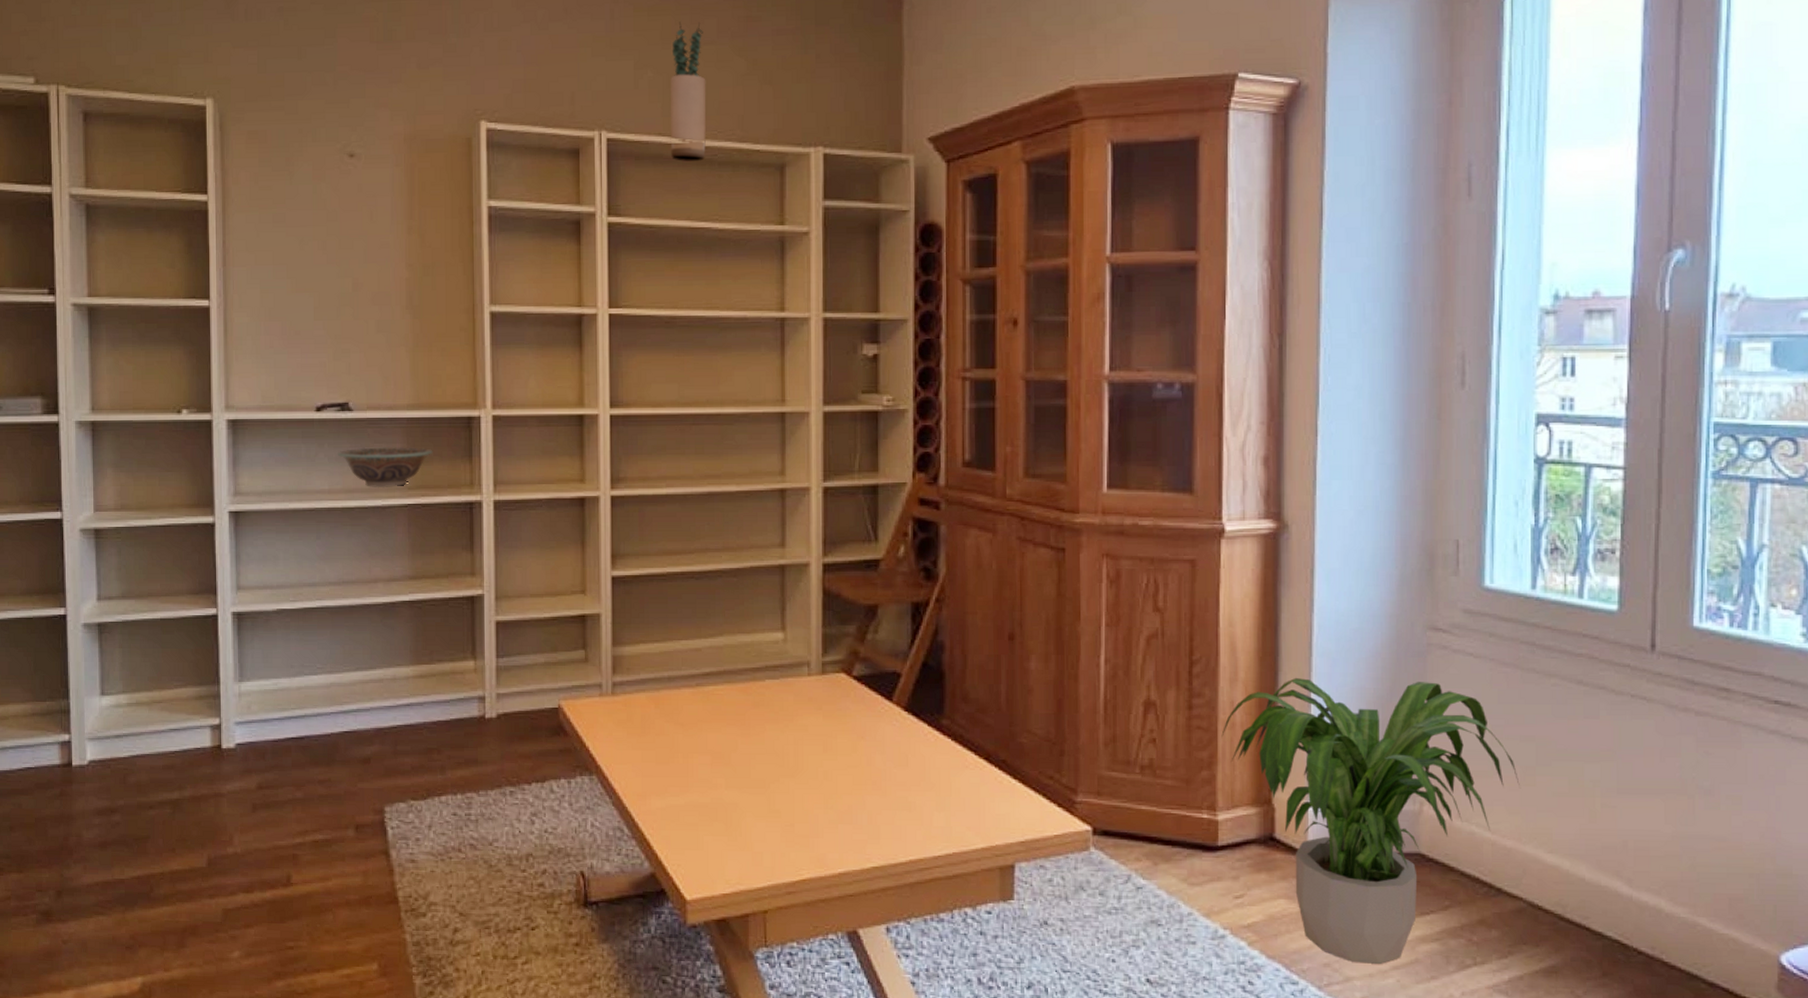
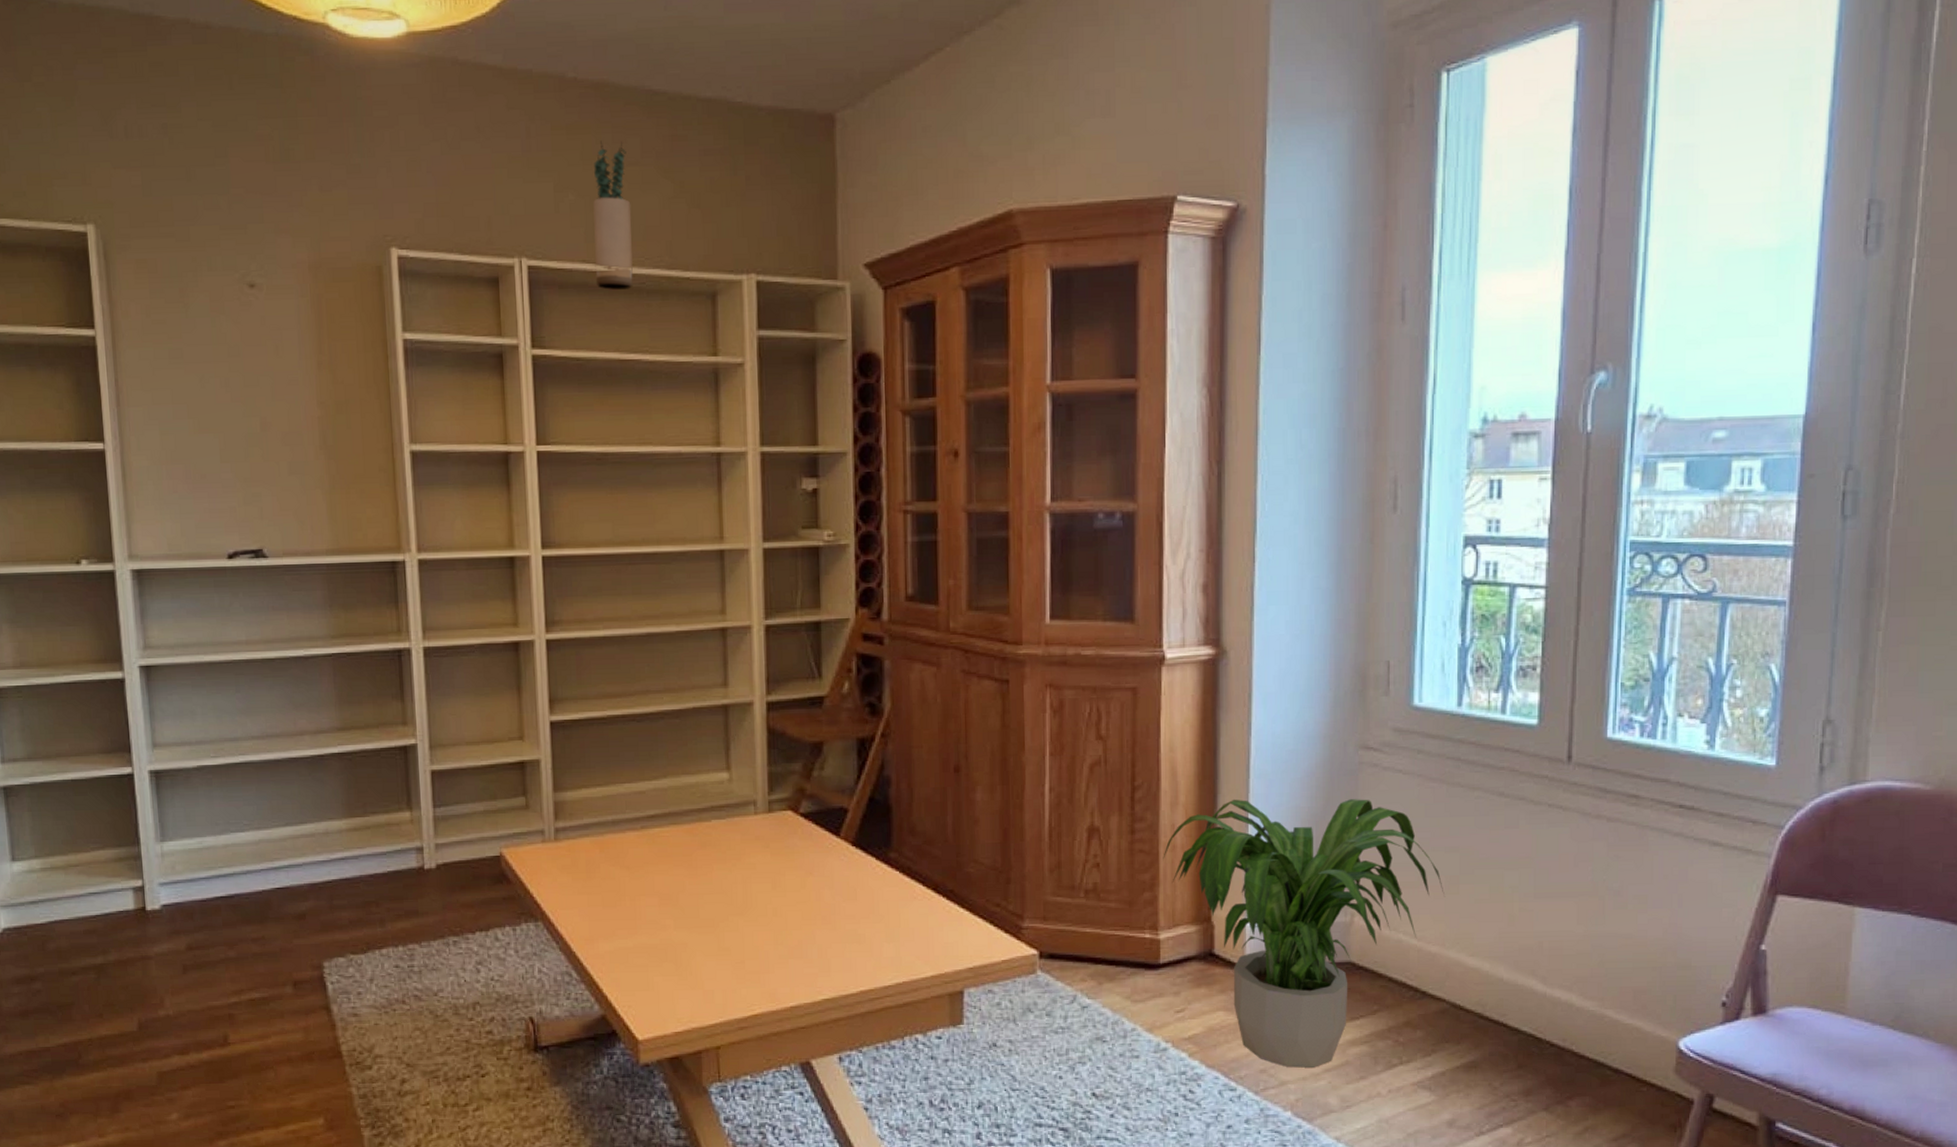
decorative bowl: present [338,447,433,489] -> none [254,594,357,638]

